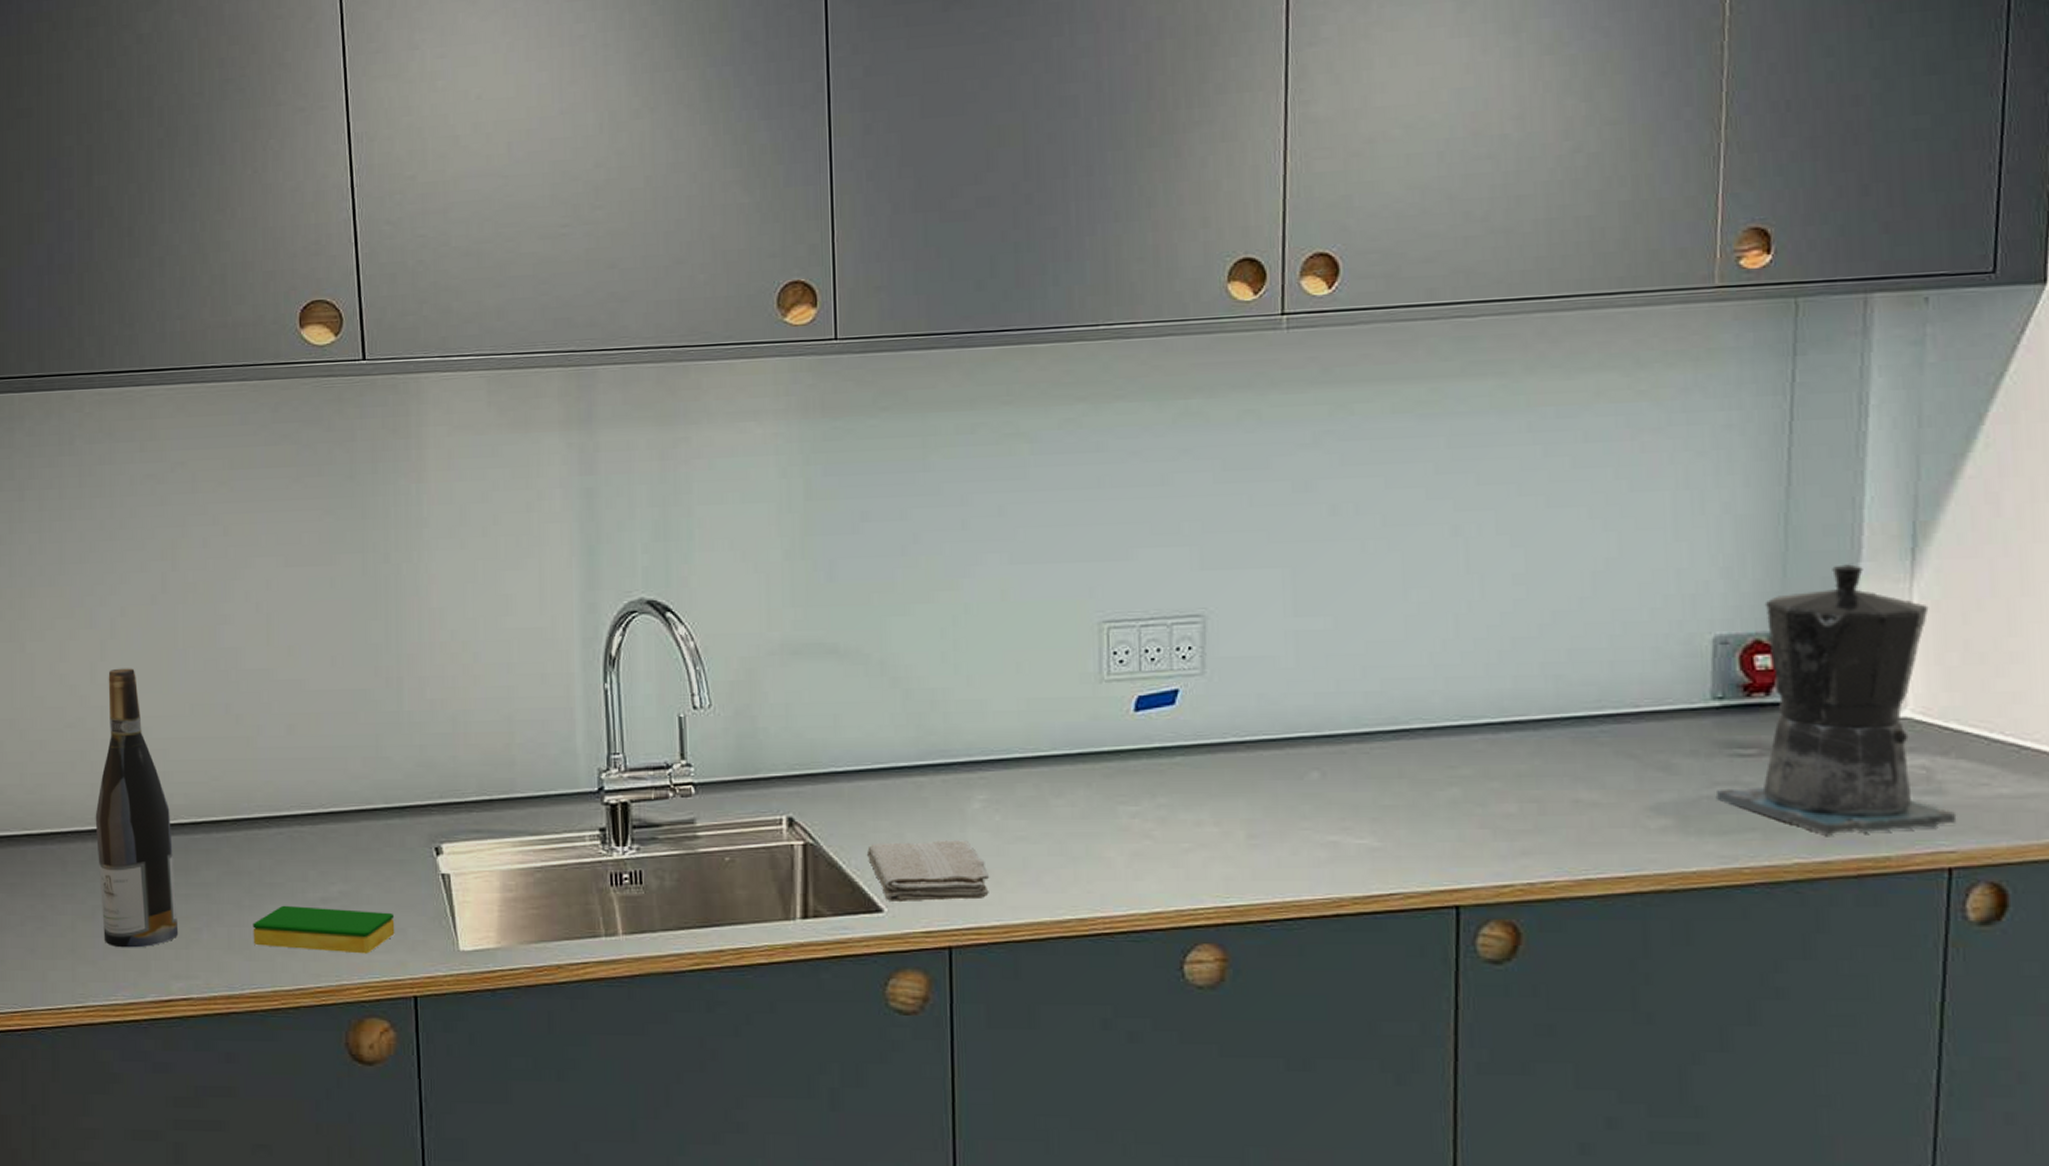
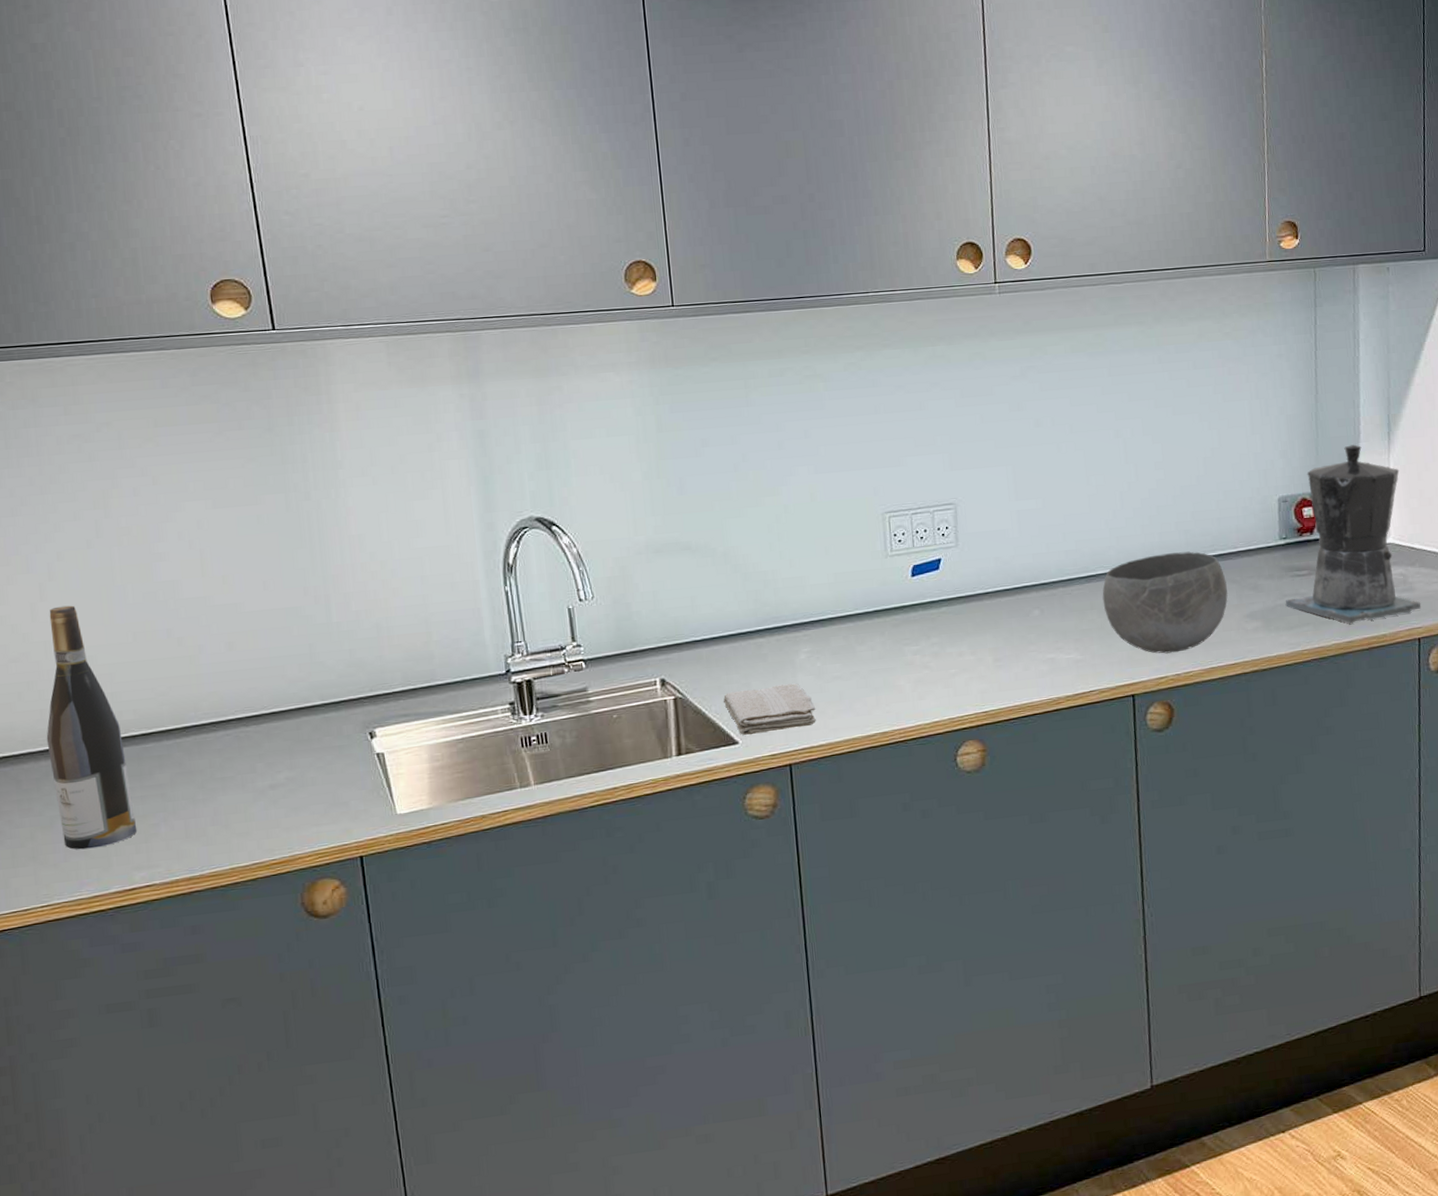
dish sponge: present [253,905,395,954] -> none [207,790,339,832]
bowl: none [1417,706,1621,852] -> present [1102,551,1229,654]

